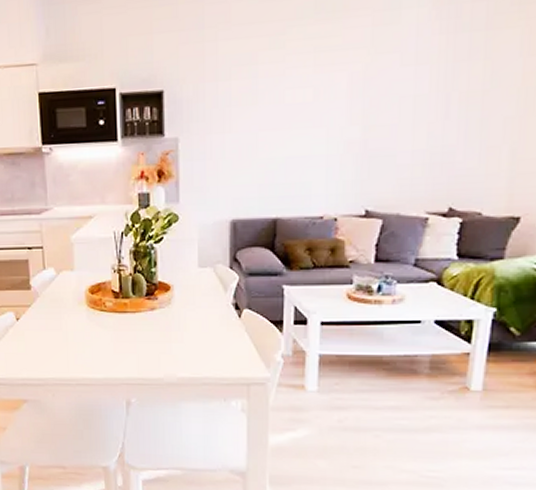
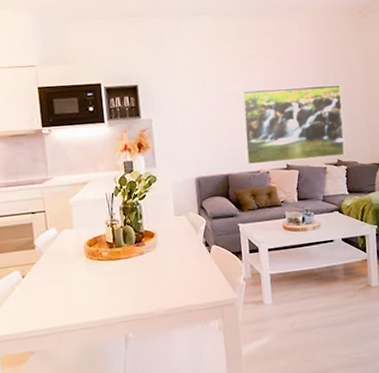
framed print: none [305,91,476,208] -> present [241,84,345,165]

